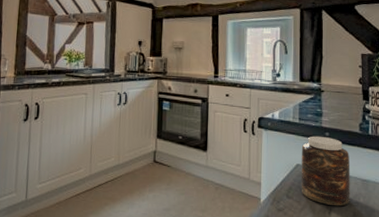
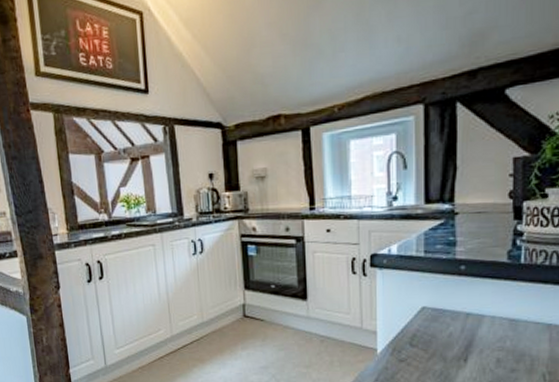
jar: present [301,136,350,207] -> none [428,270,494,353]

